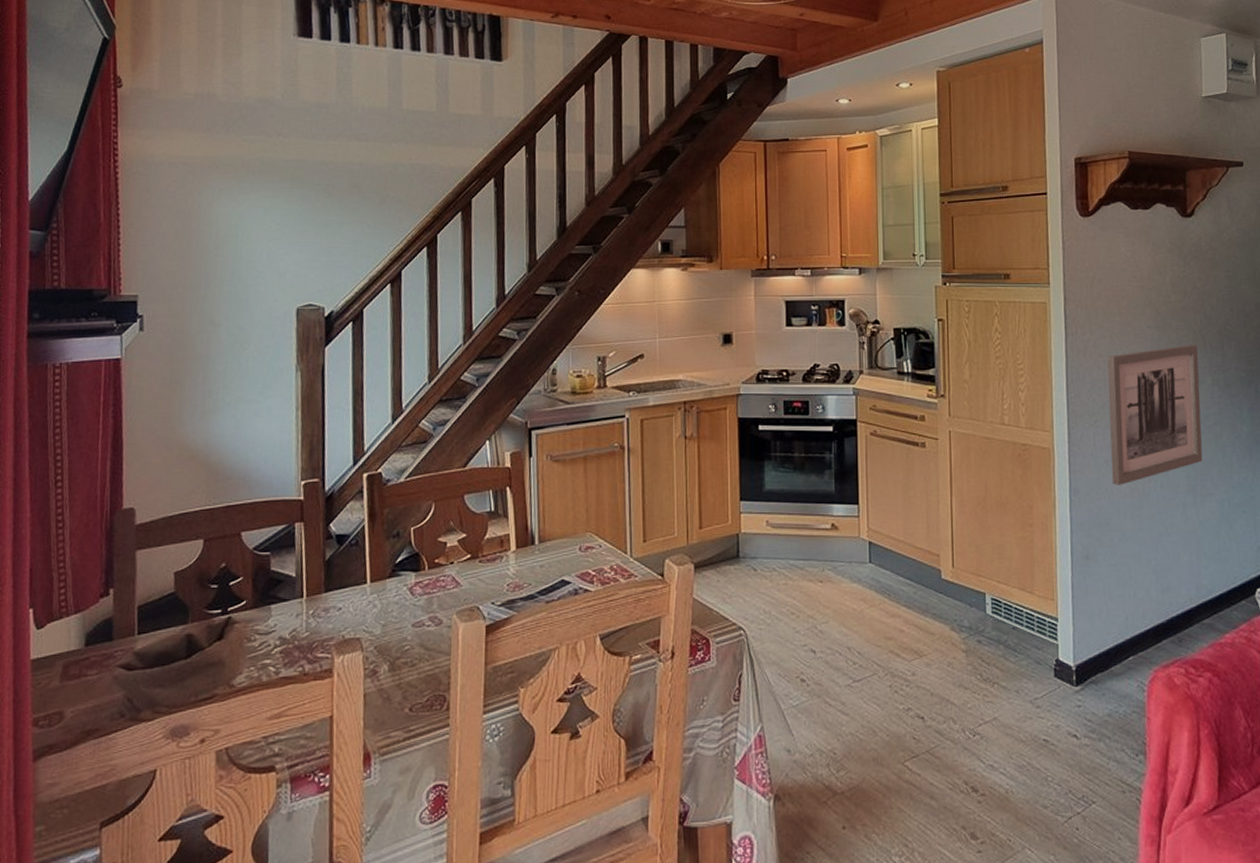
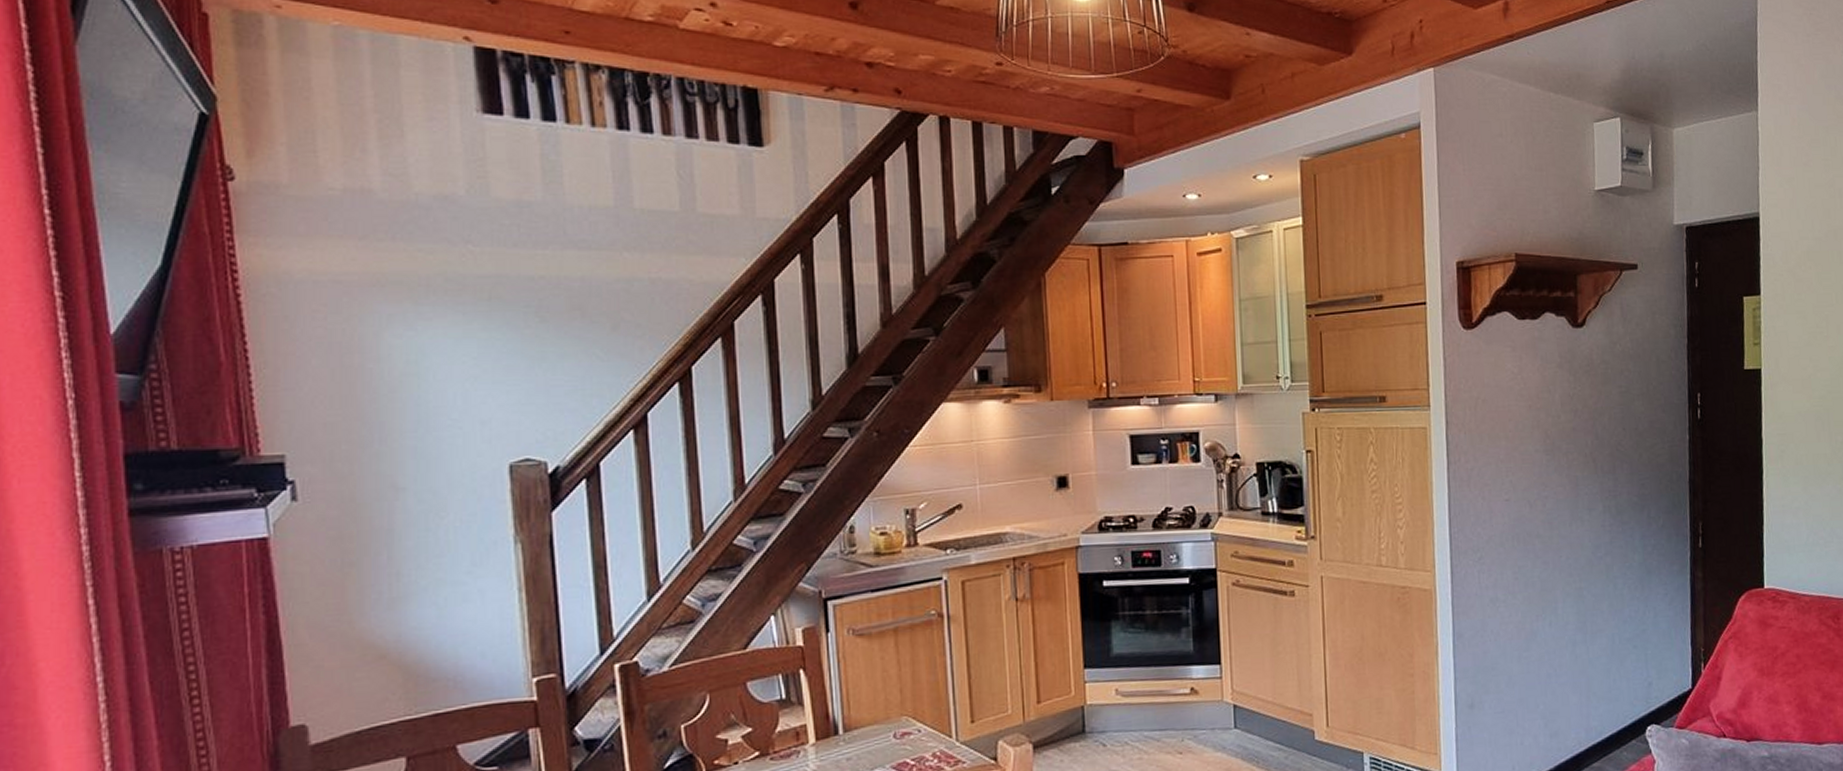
wall art: present [1107,345,1203,485] -> none [1492,469,1593,626]

